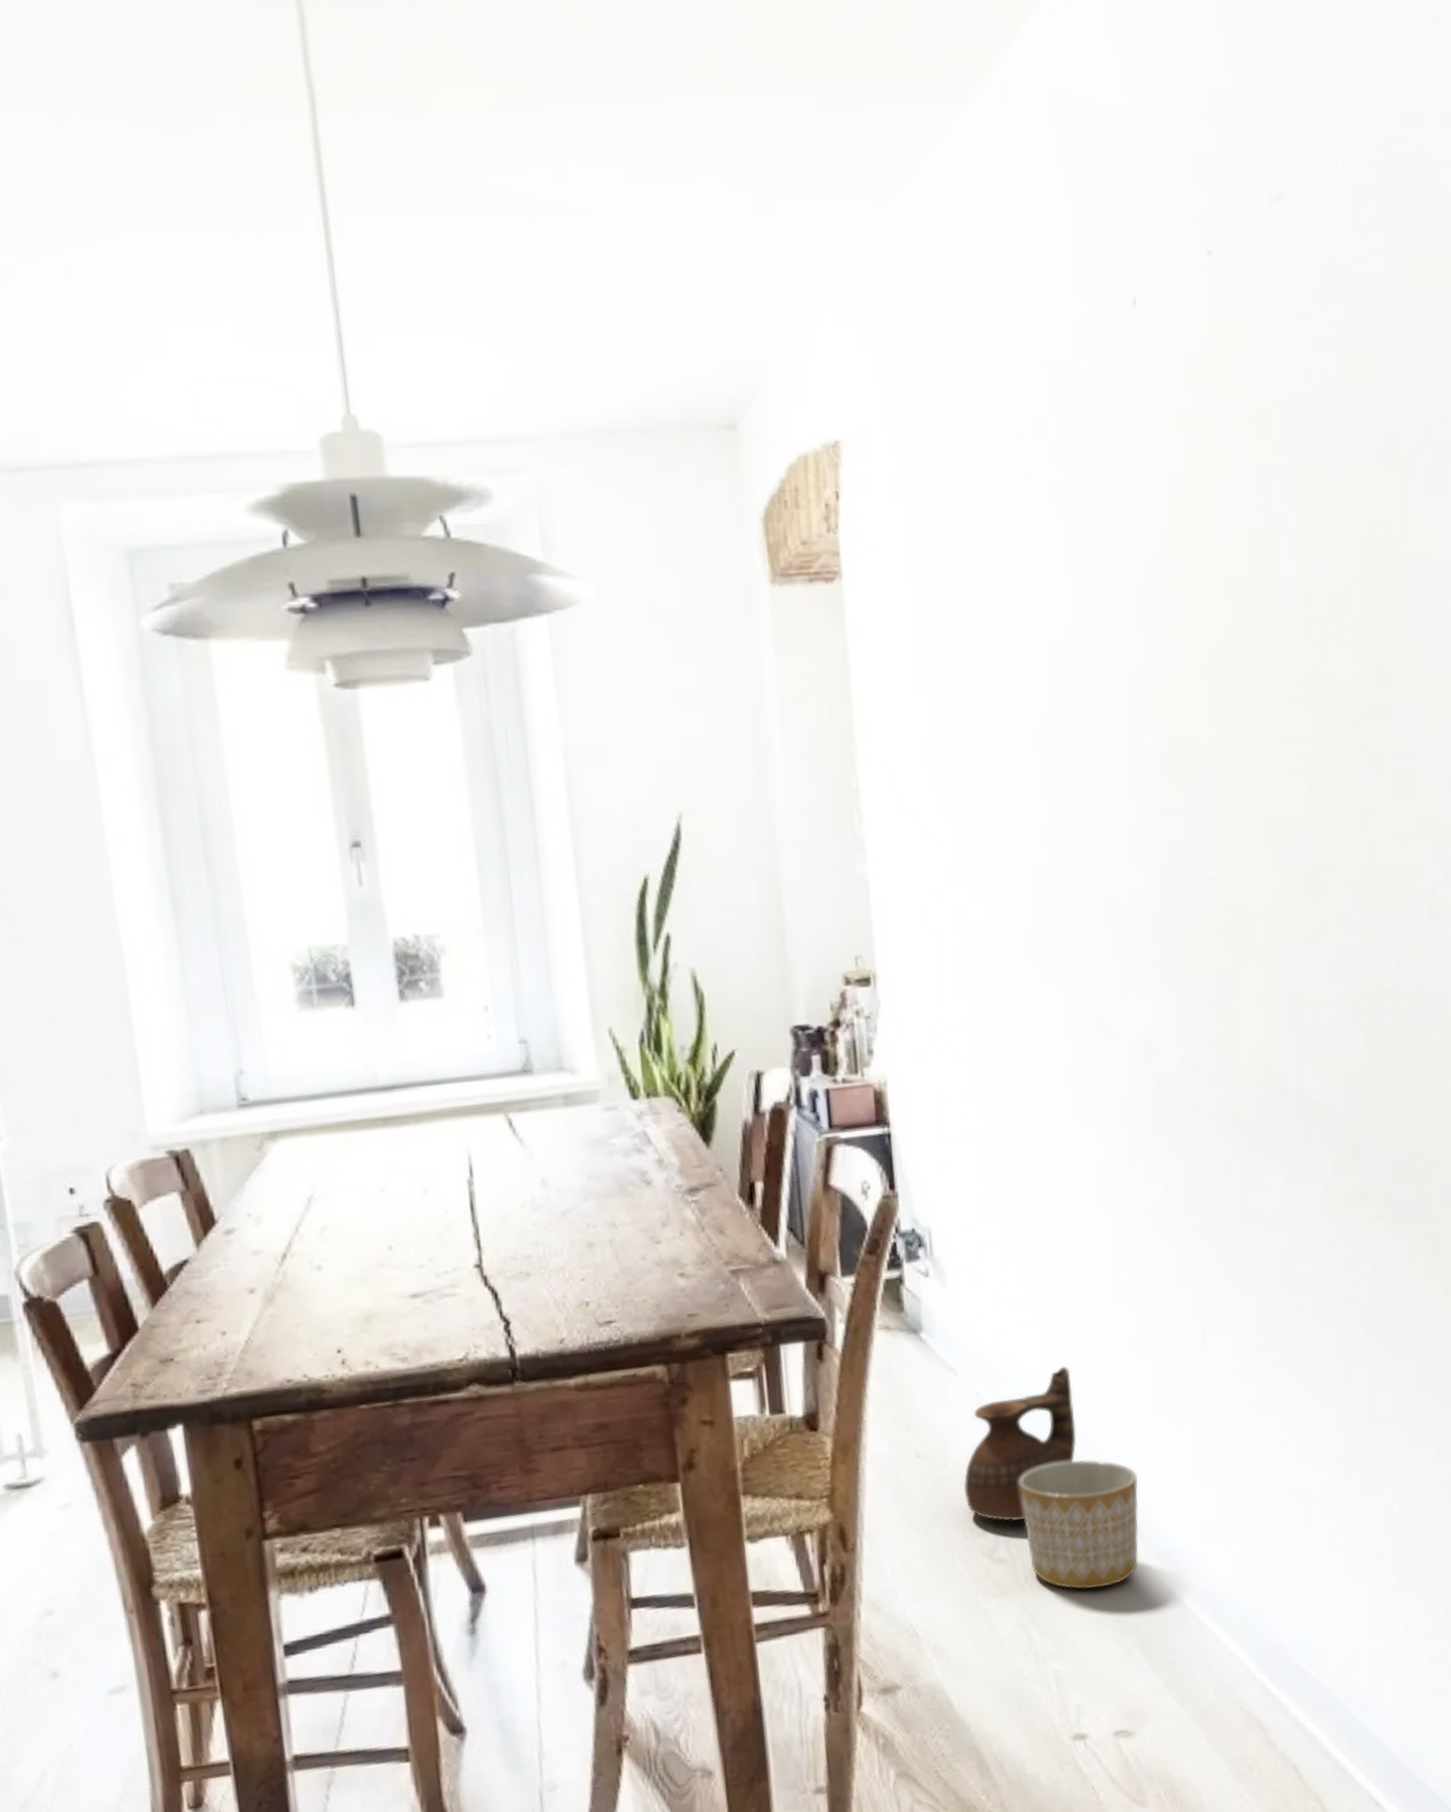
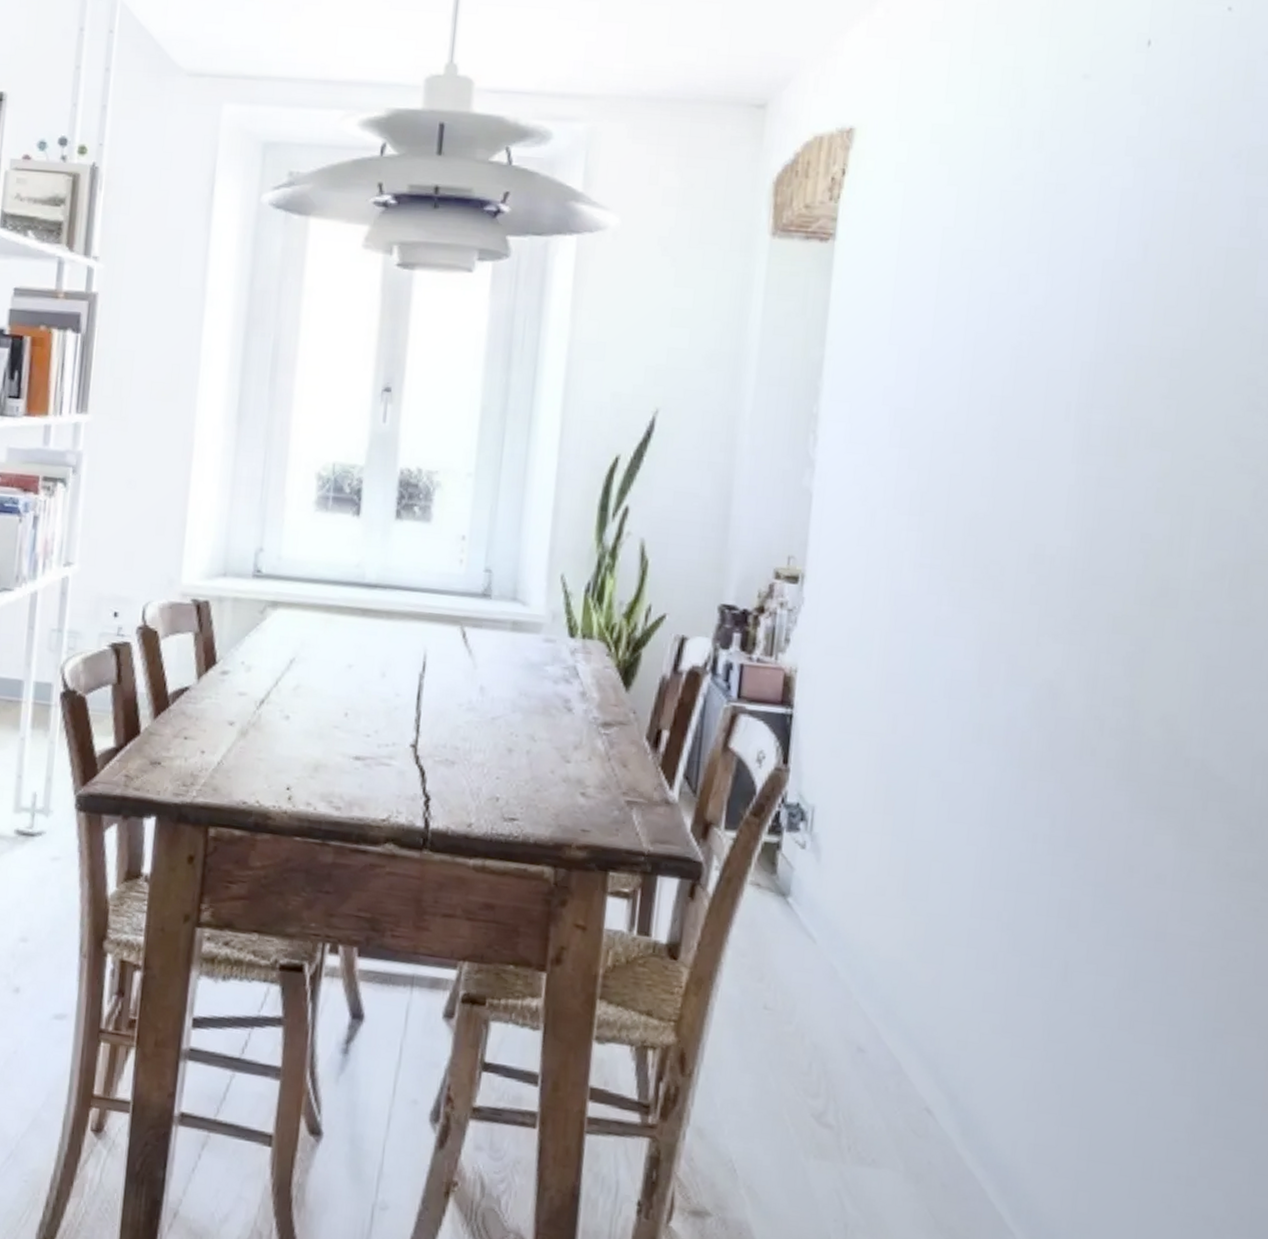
ceramic jug: present [963,1365,1077,1522] -> none [802,961,926,1095]
planter: present [1018,1459,1139,1590] -> none [855,1047,976,1181]

